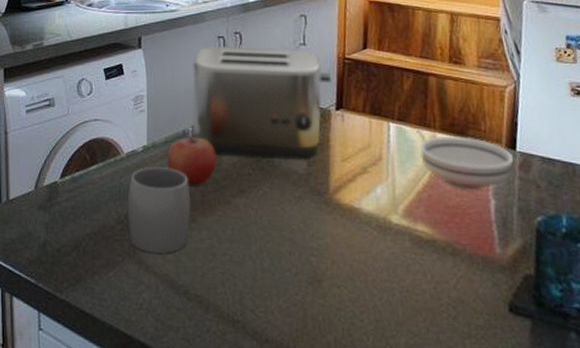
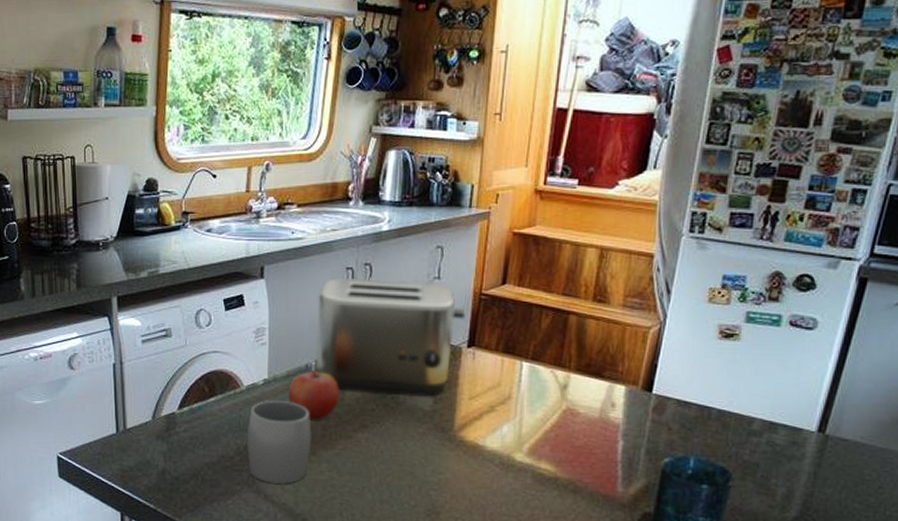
bowl: present [420,135,514,190] -> none [552,376,649,431]

